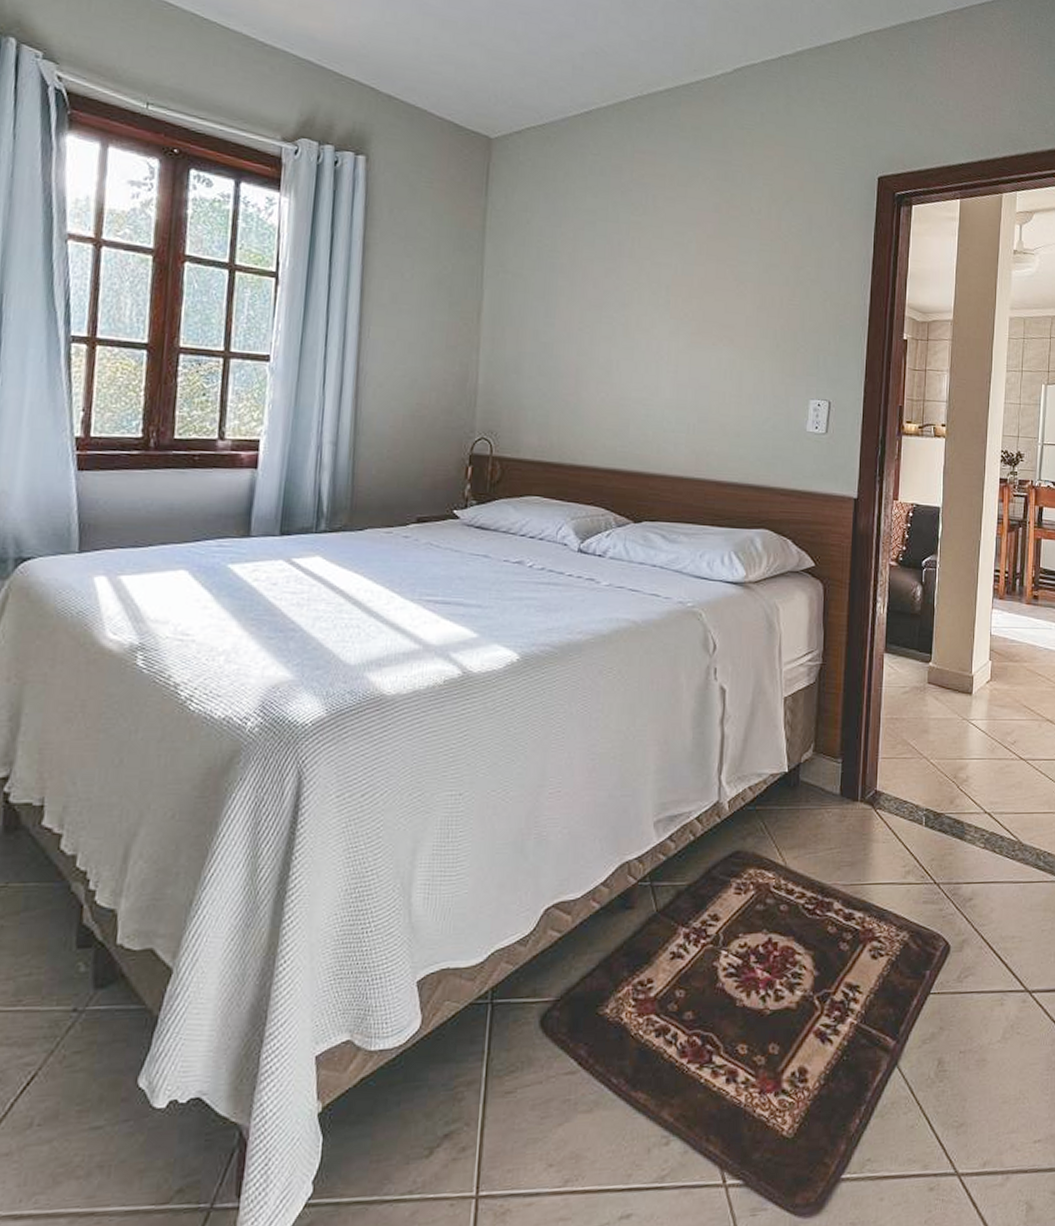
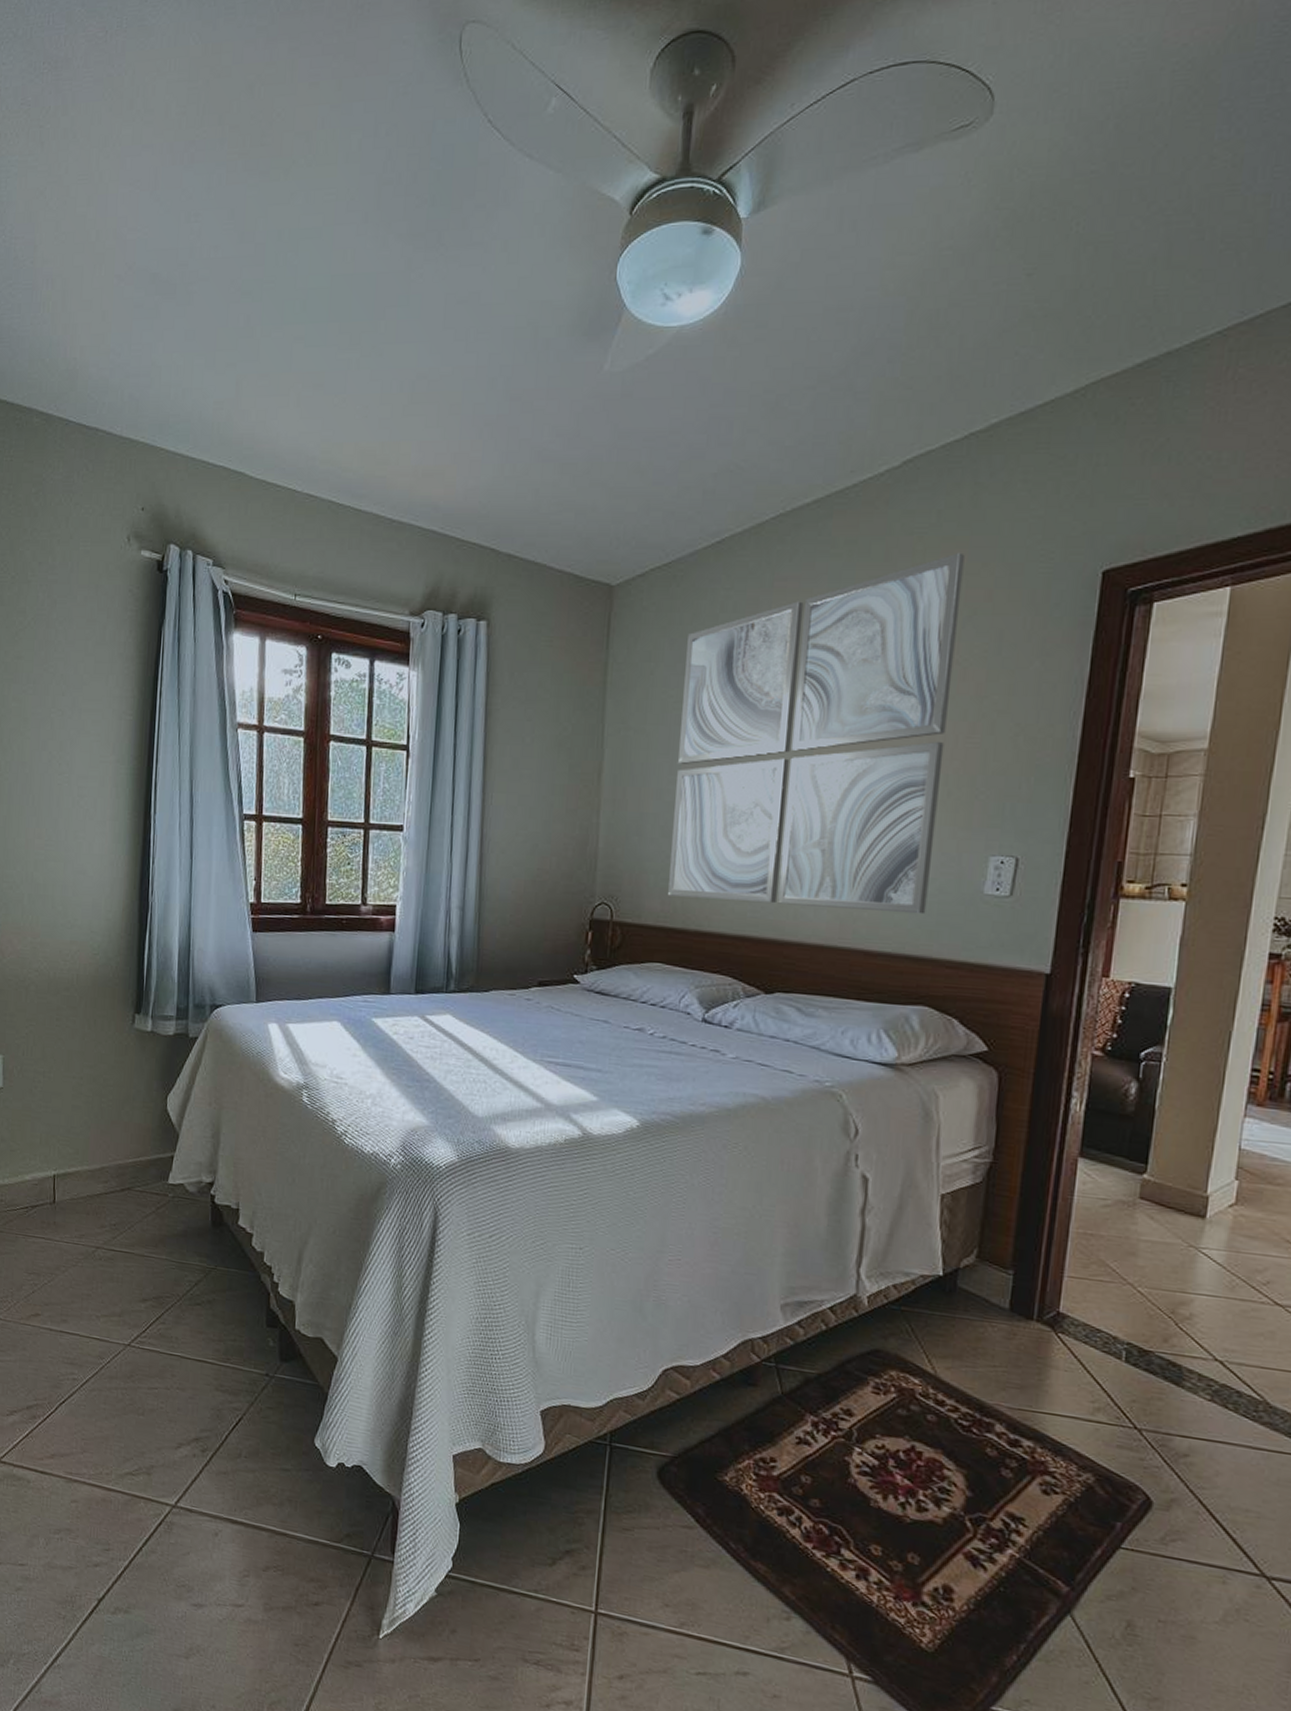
wall art: none [545,148,782,449] -> present [668,552,965,915]

